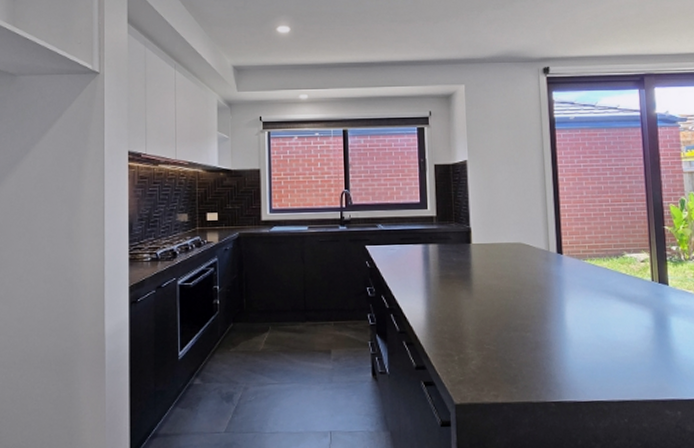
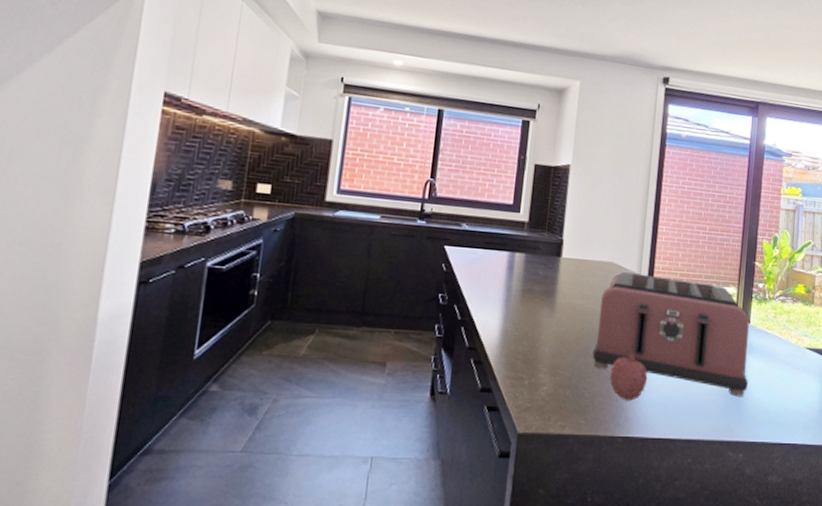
toaster: none [514,249,676,357] -> present [592,271,749,397]
fruit: none [533,325,572,368] -> present [609,354,648,401]

